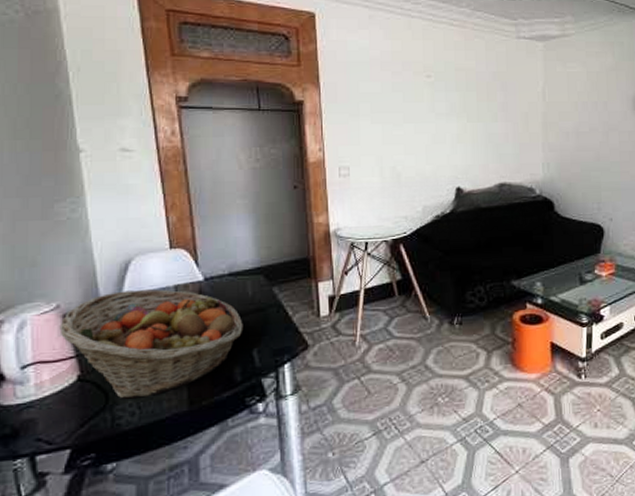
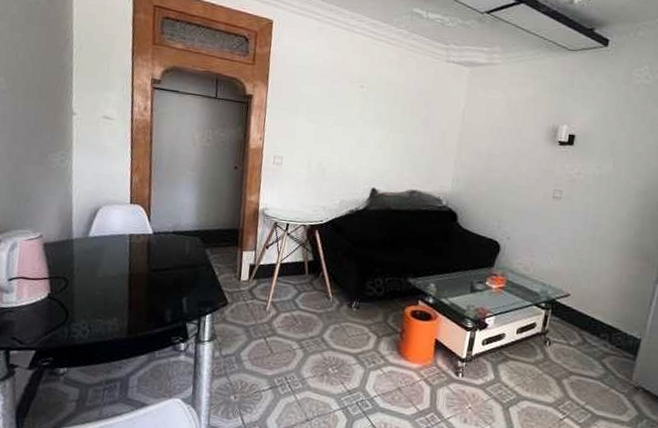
fruit basket: present [59,289,243,399] -> none [40,232,179,321]

